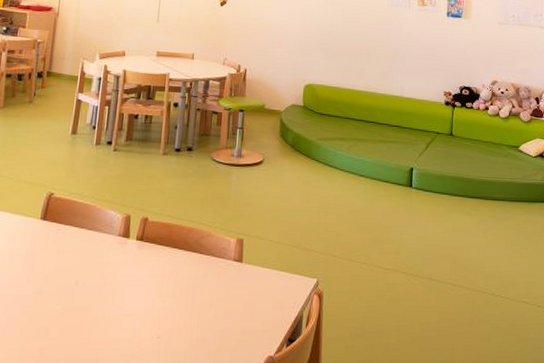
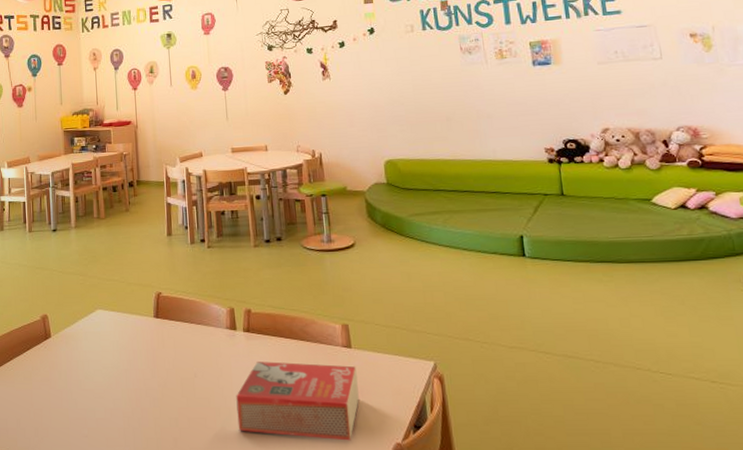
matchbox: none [113,272,244,354] -> present [236,361,359,441]

